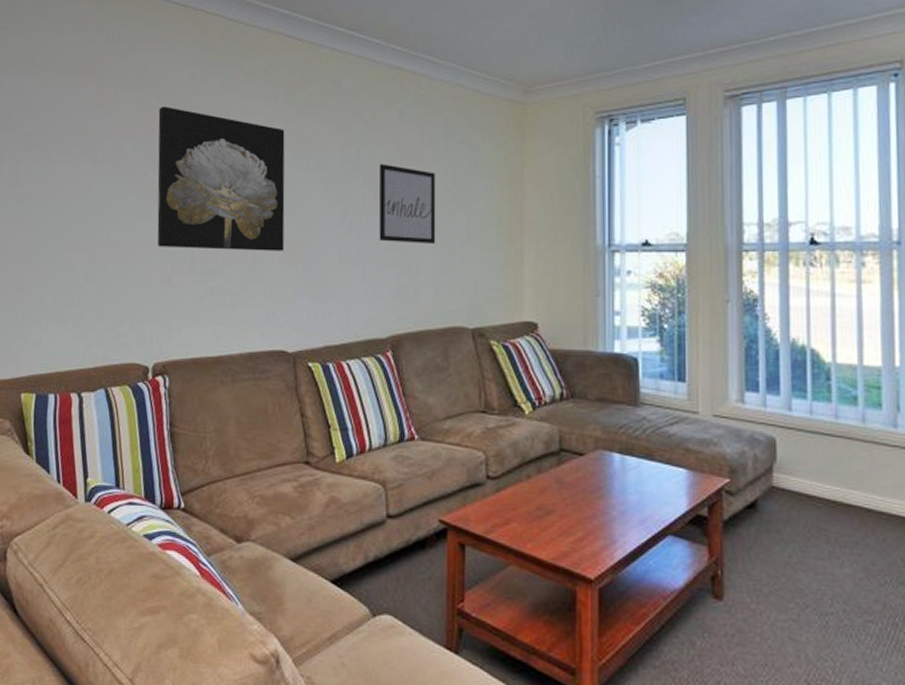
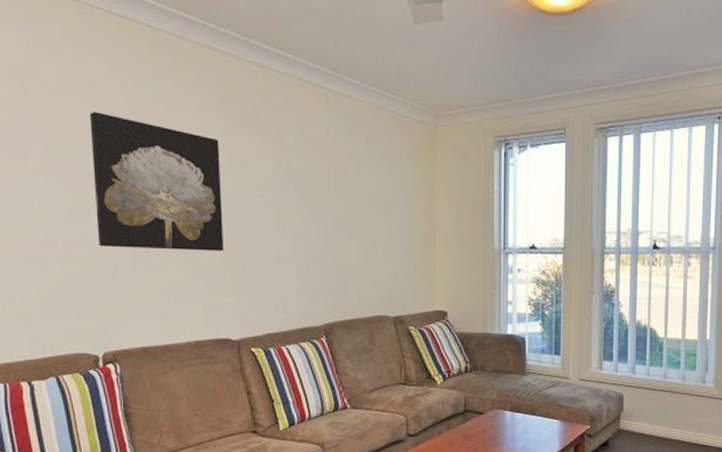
wall art: present [379,164,436,243] -> none [309,175,361,245]

